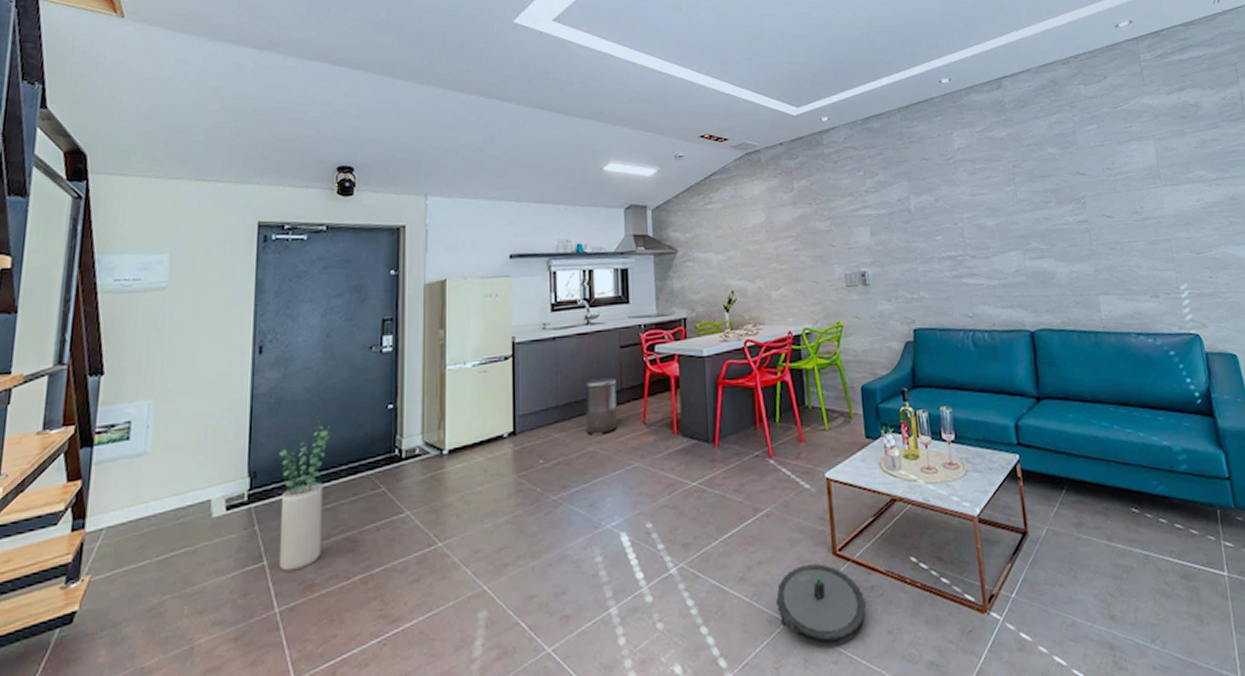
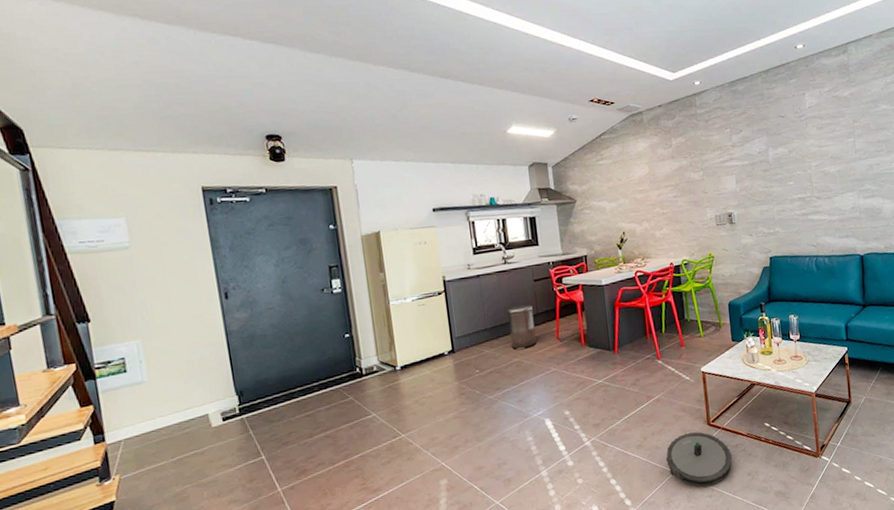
vase: present [278,418,331,572] -> none [259,348,308,463]

